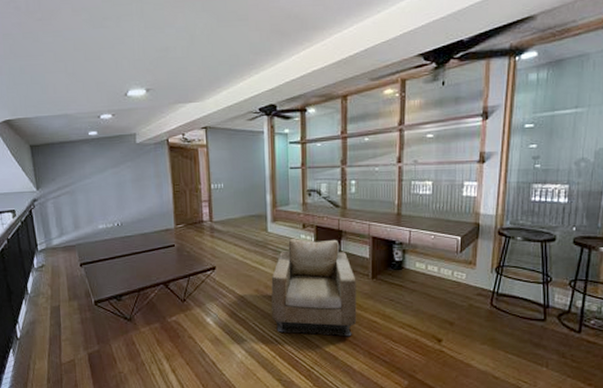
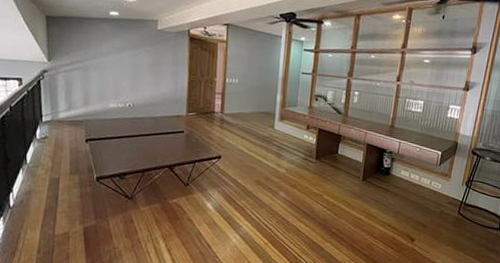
armchair: present [271,238,357,337] -> none [269,137,349,231]

